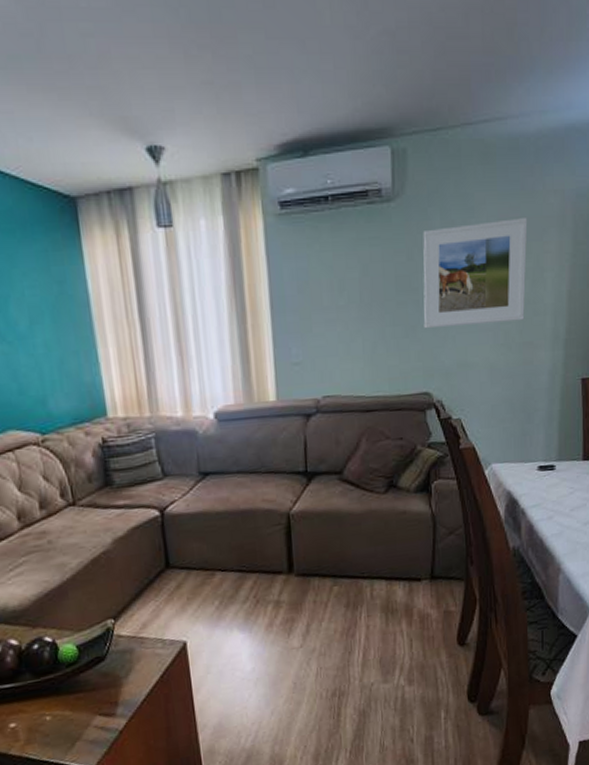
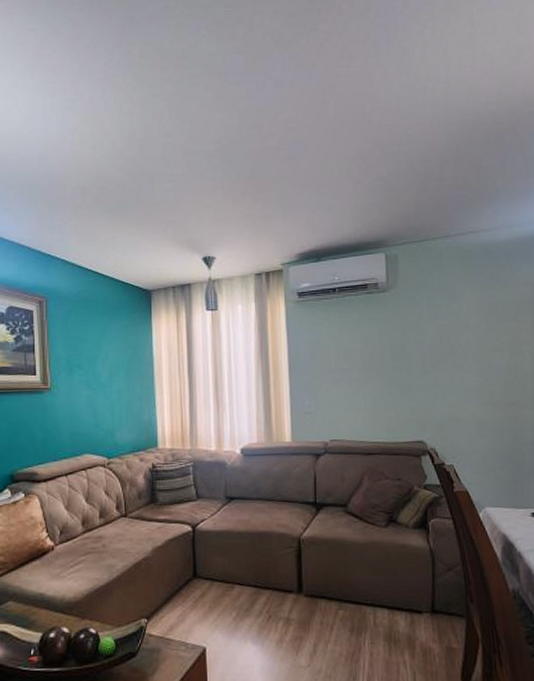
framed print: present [423,218,528,329] -> none [413,303,507,389]

